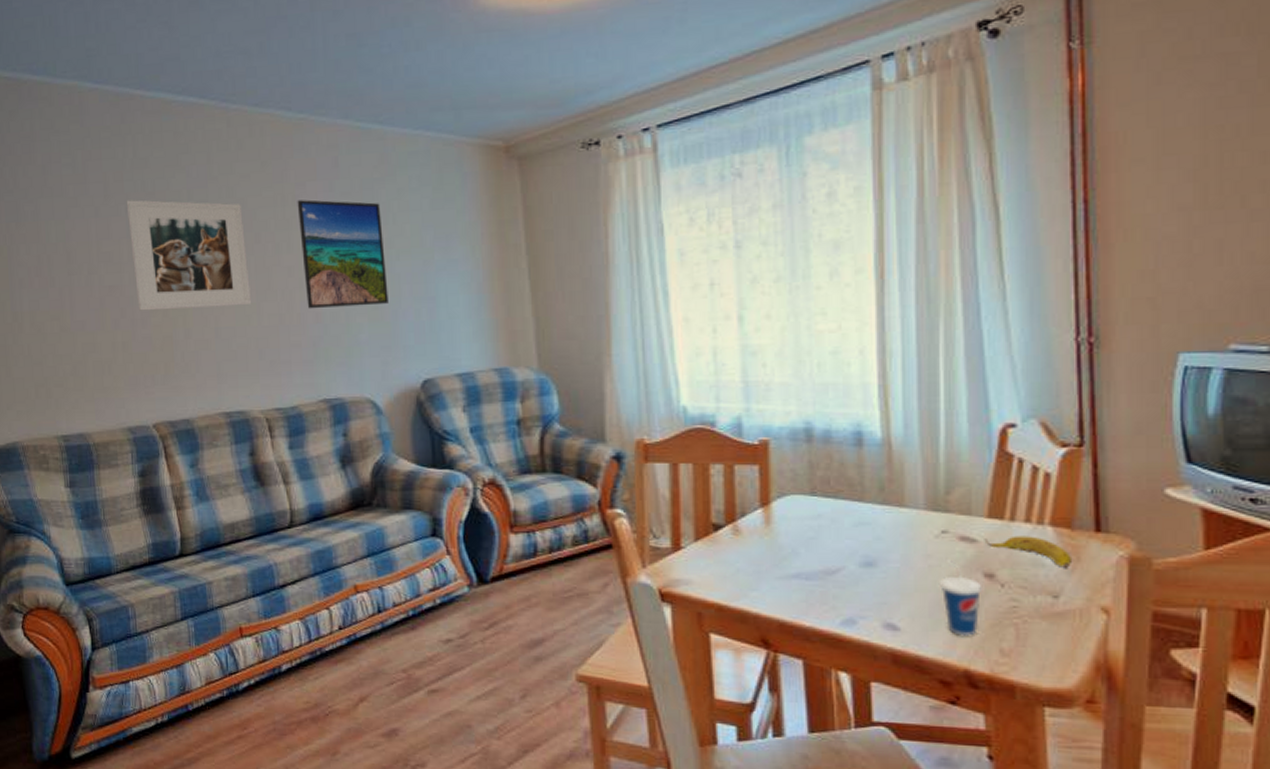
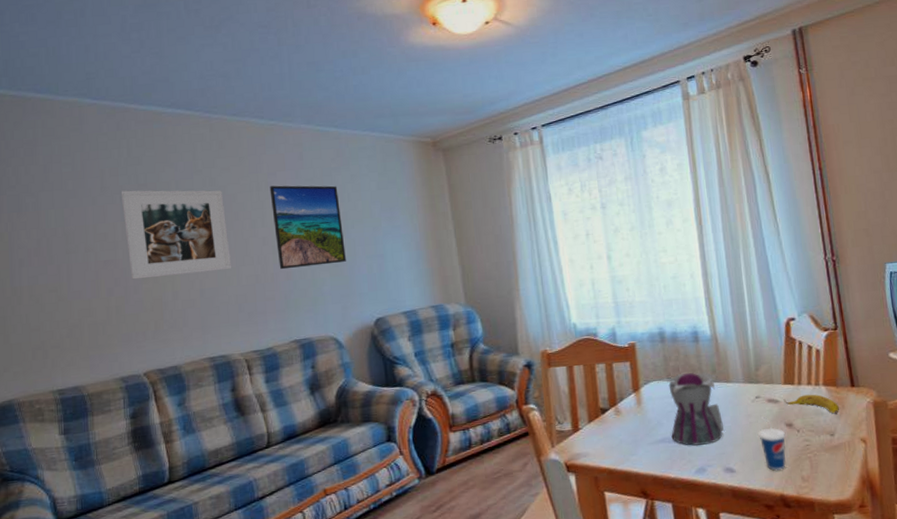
teapot: none [795,487,888,588] -> present [657,372,724,446]

